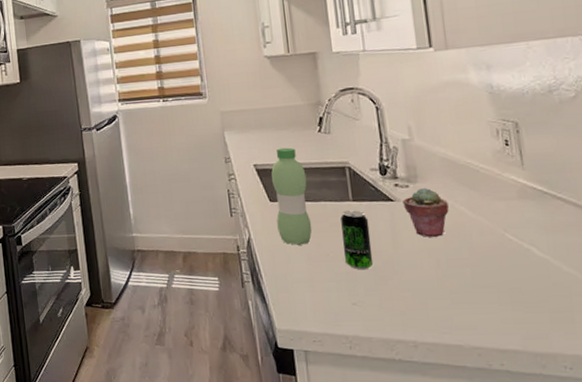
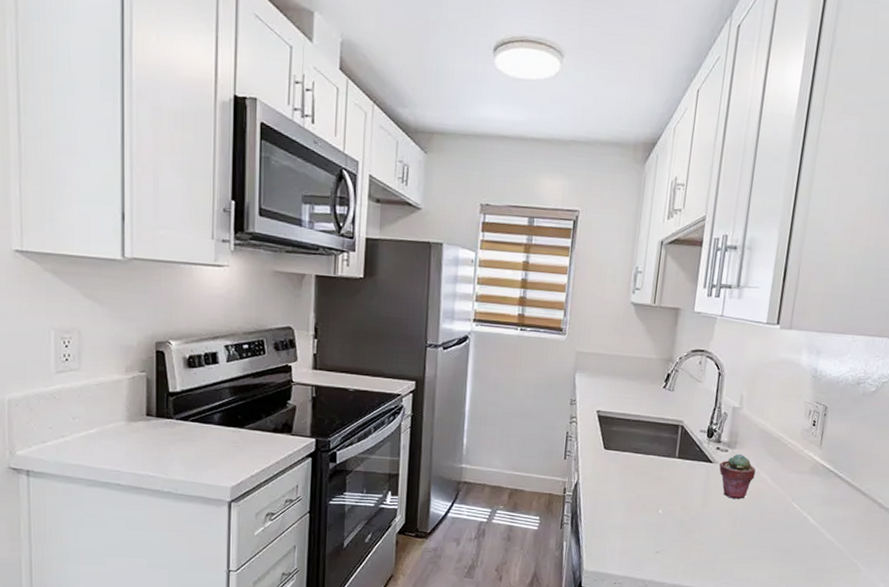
water bottle: present [271,147,312,245] -> none [605,398,643,494]
beverage can: present [340,210,374,270] -> none [658,466,687,523]

